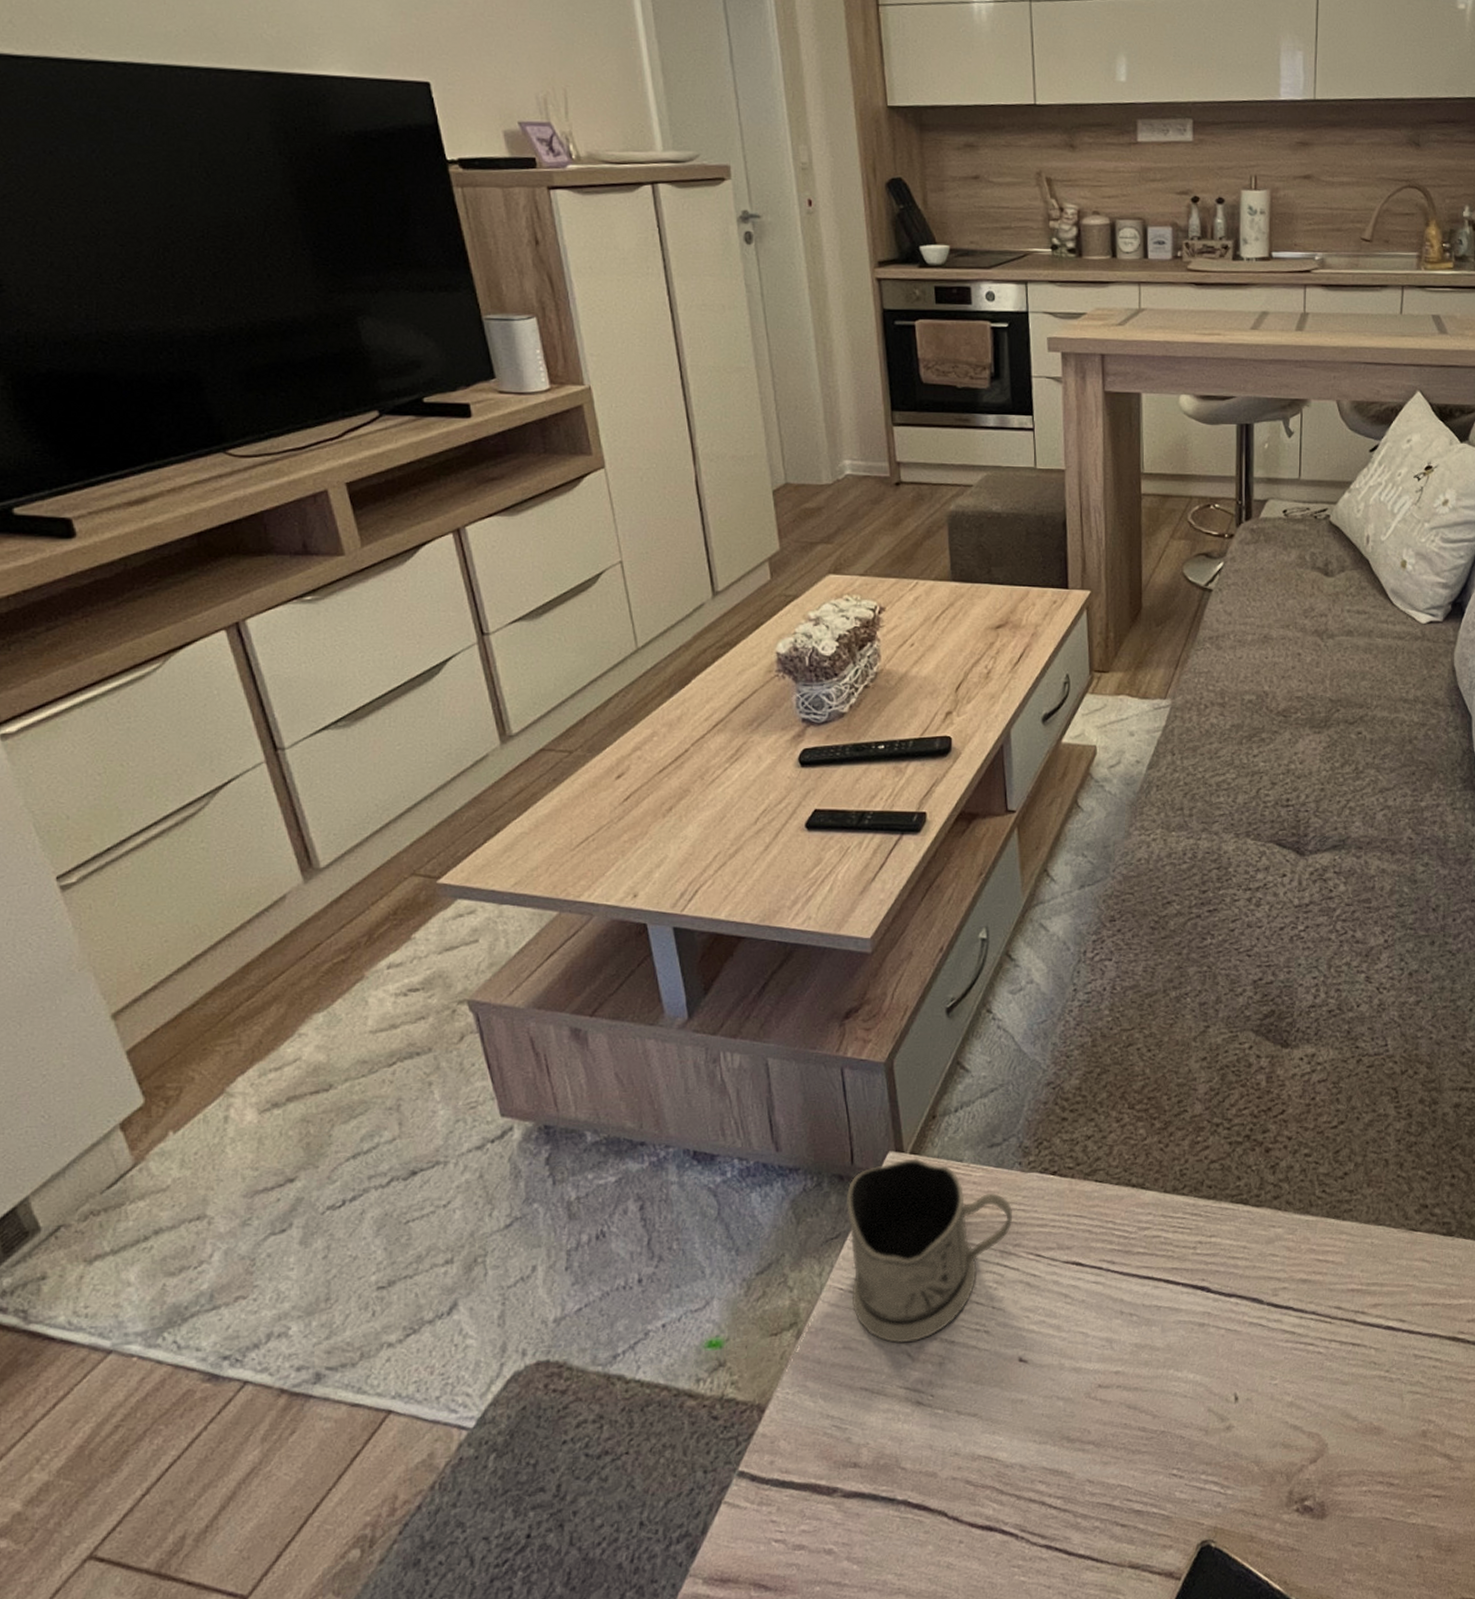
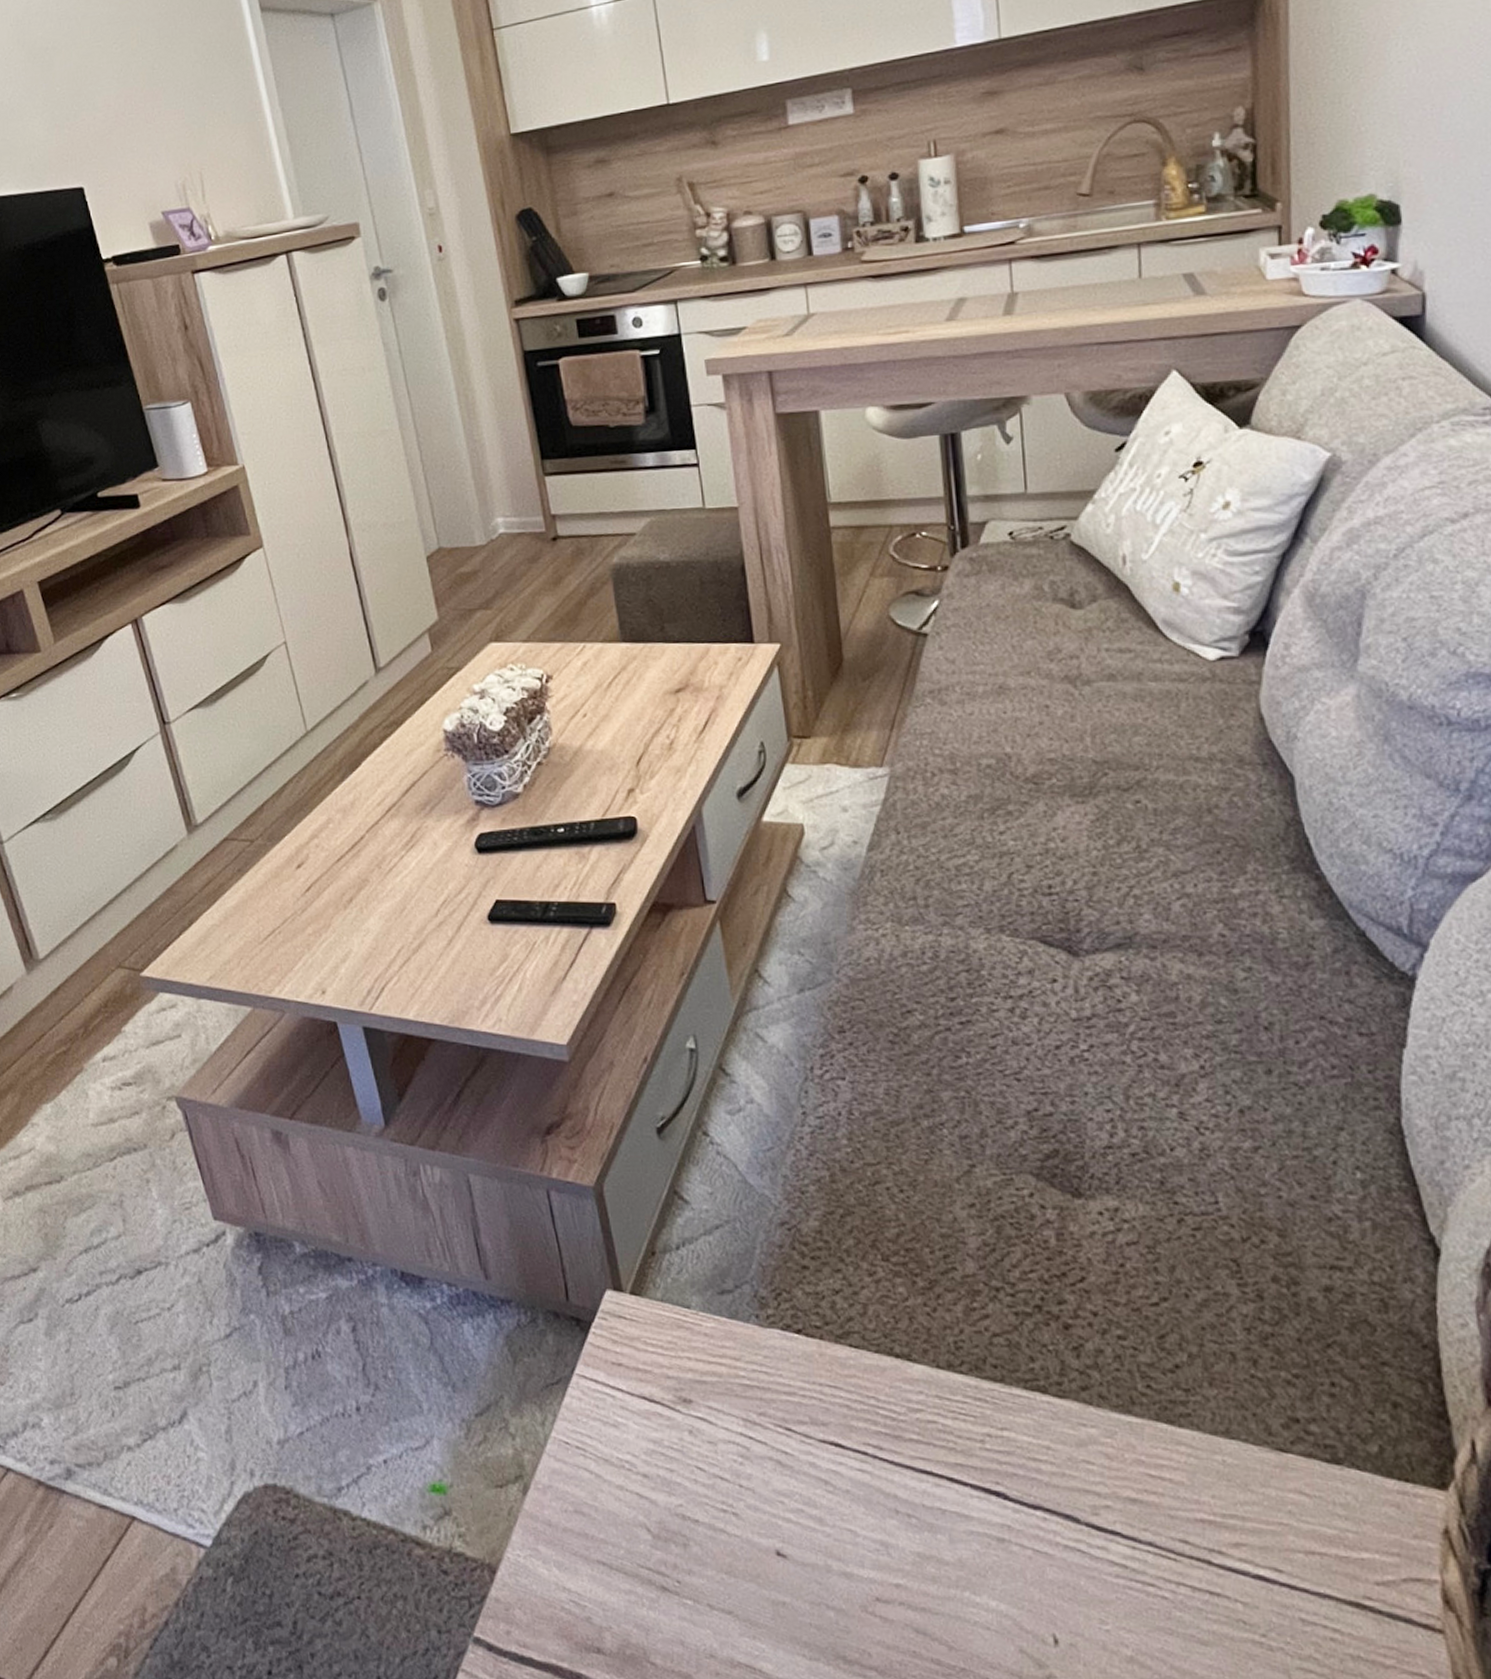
tea glass holder: present [847,1158,1012,1343] -> none [564,1299,754,1515]

